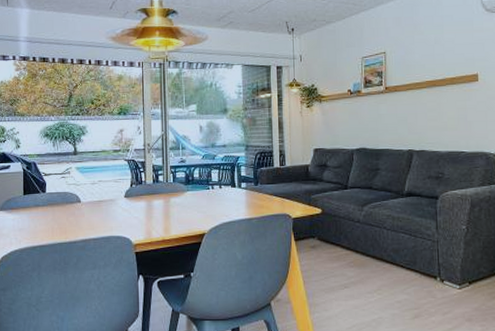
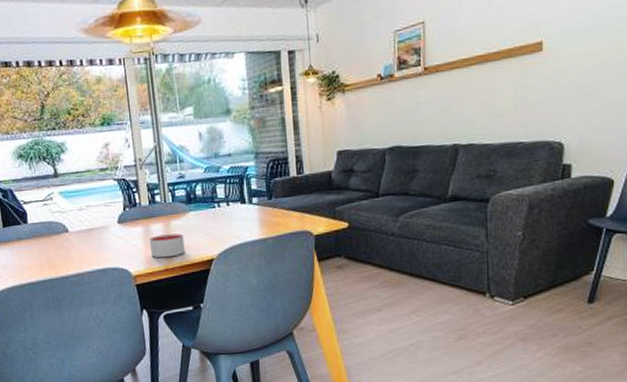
candle: none [151,209,181,230] -> present [150,233,185,258]

